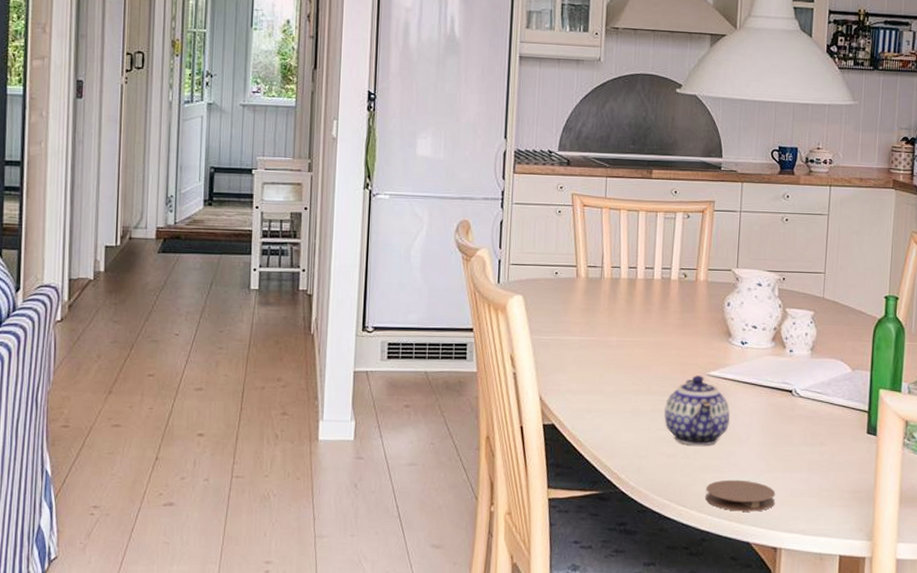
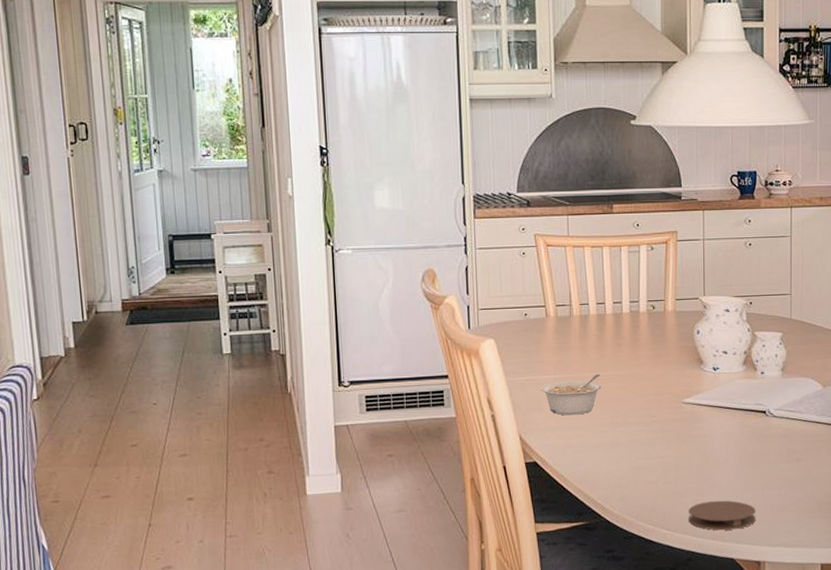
legume: none [565,339,627,380] -> present [541,374,602,416]
teapot: present [663,375,730,446] -> none [642,403,708,471]

